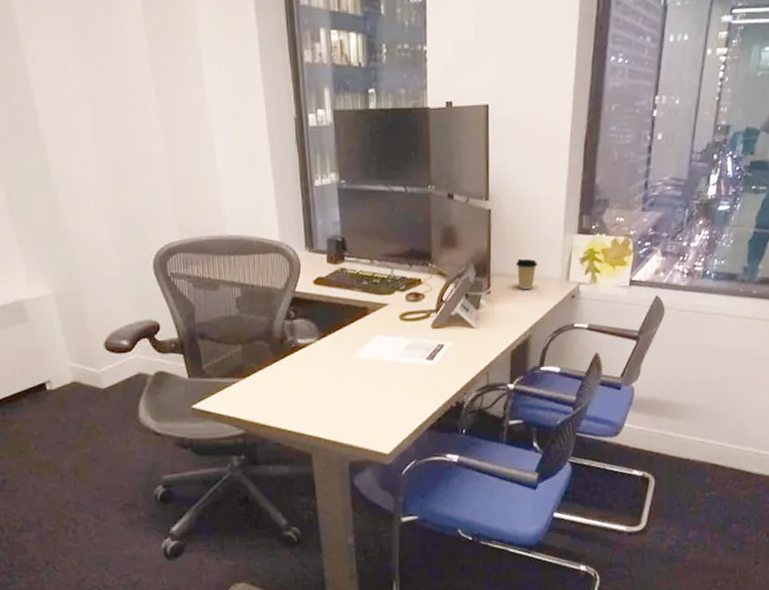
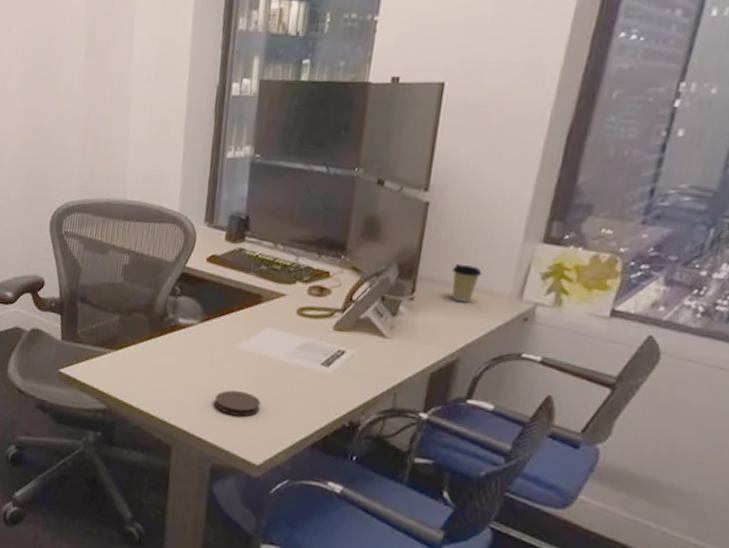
coaster: none [343,394,382,416] -> present [214,390,261,417]

